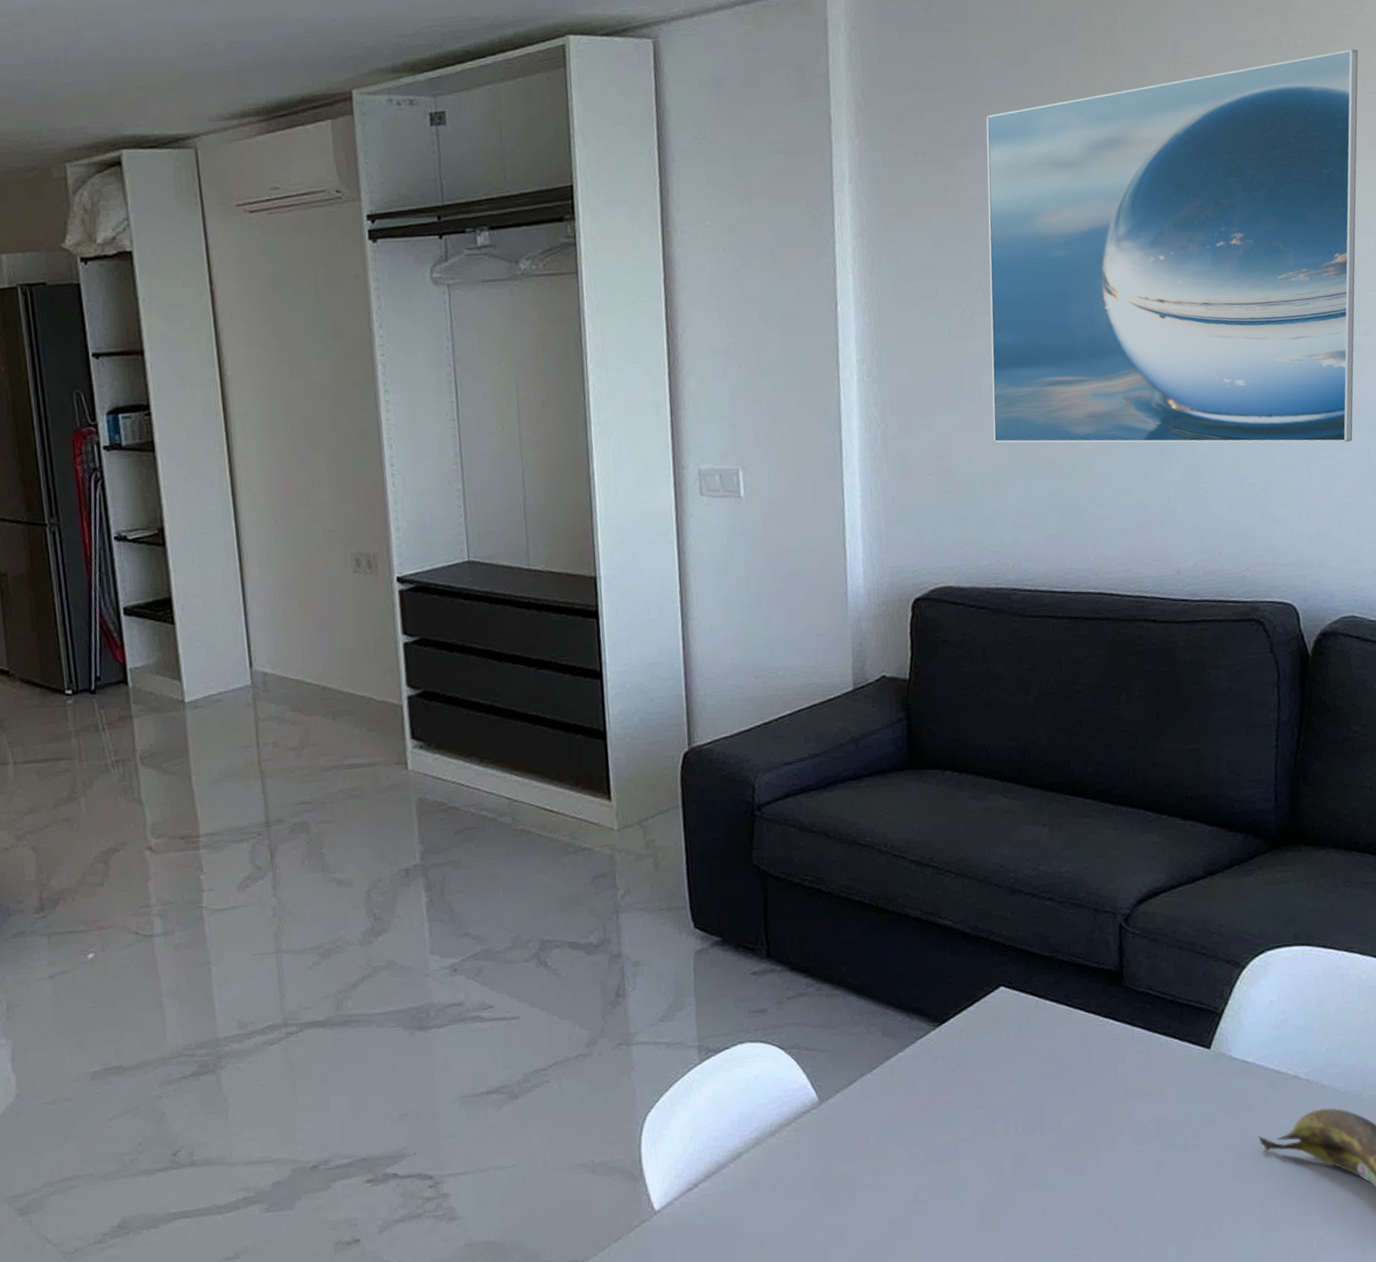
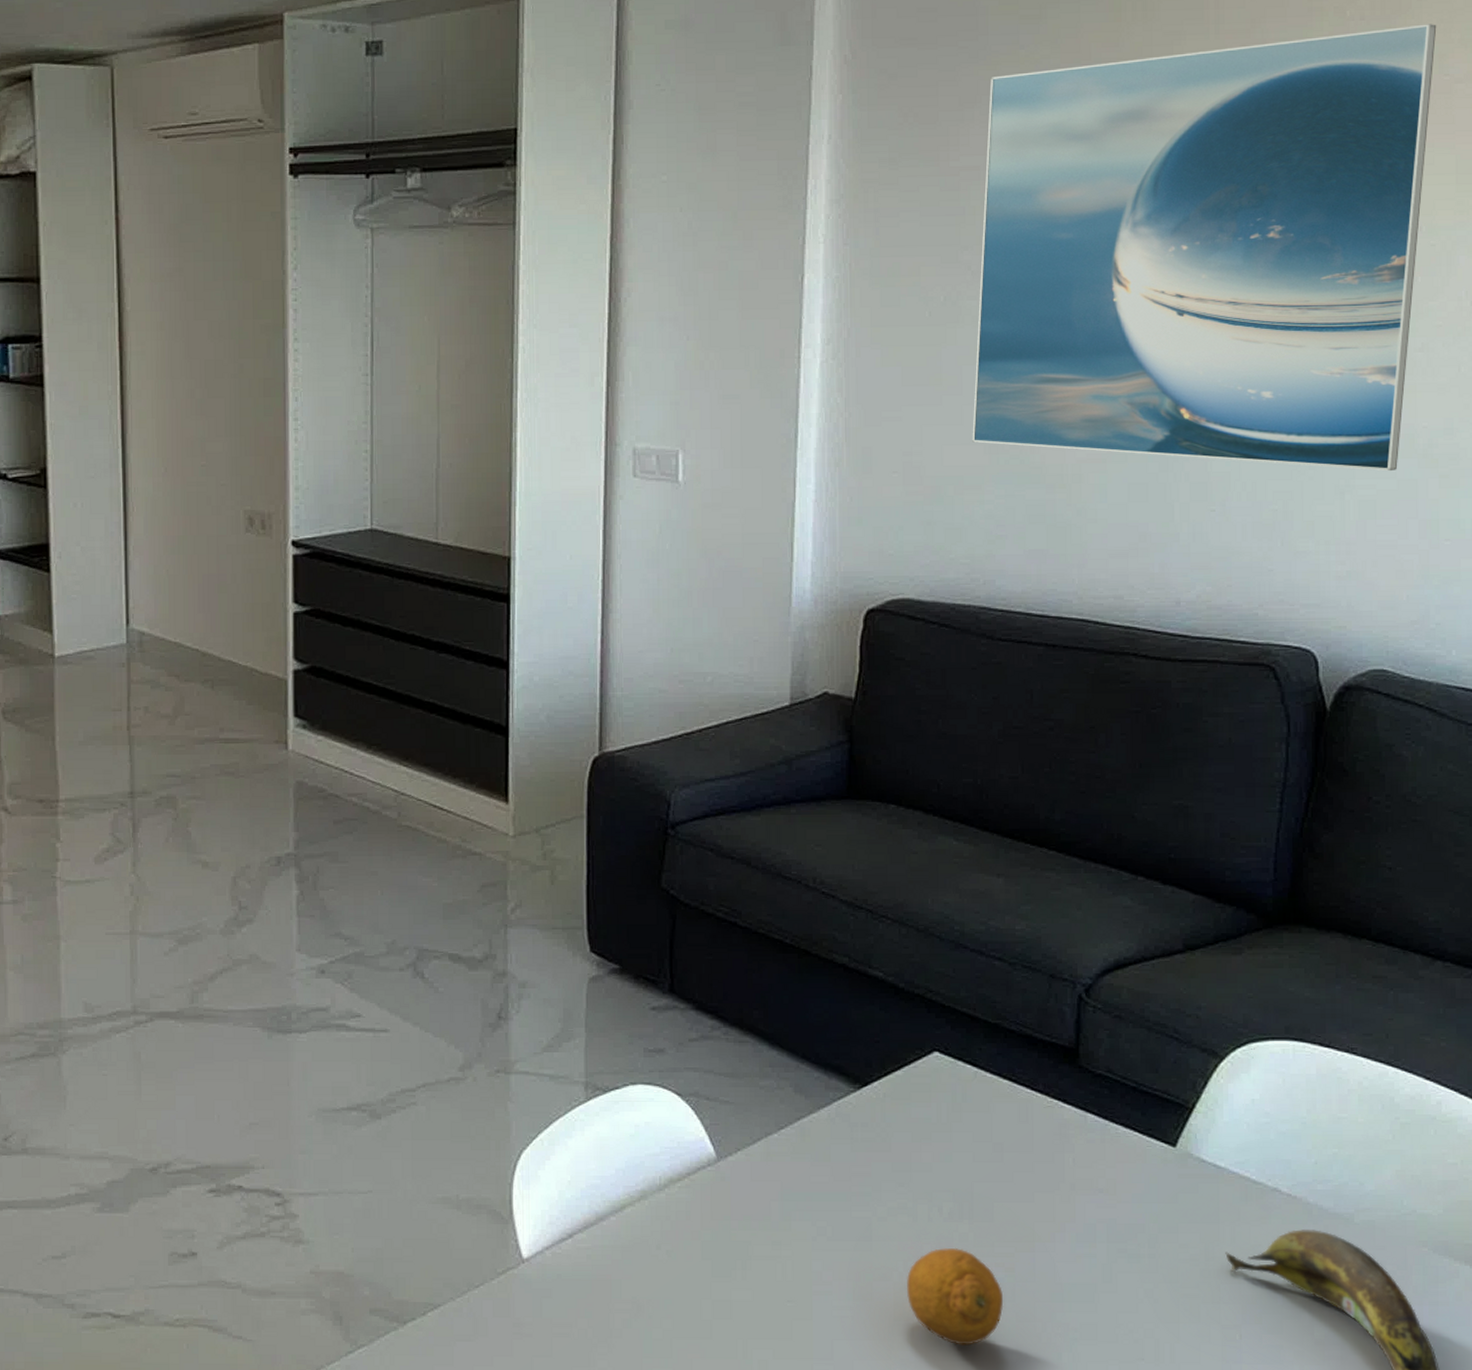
lemon: none [991,1157,1076,1244] -> present [907,1247,1004,1346]

